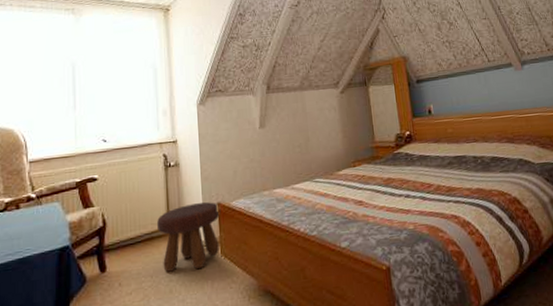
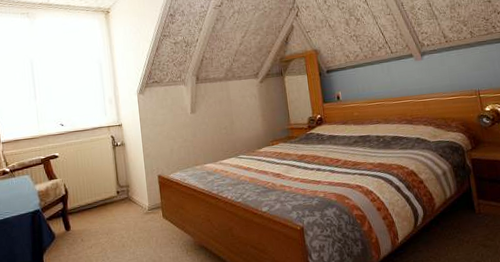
footstool: present [156,202,221,272] -> none [108,175,161,231]

